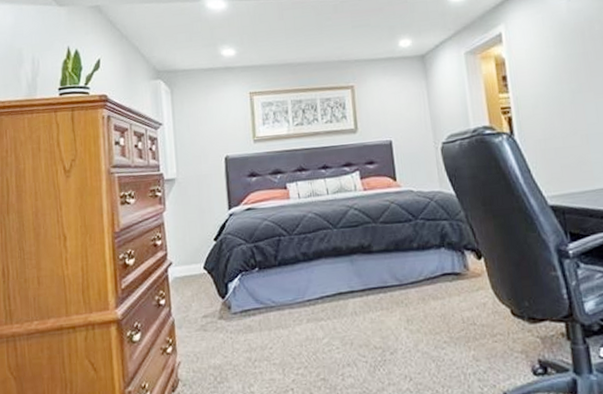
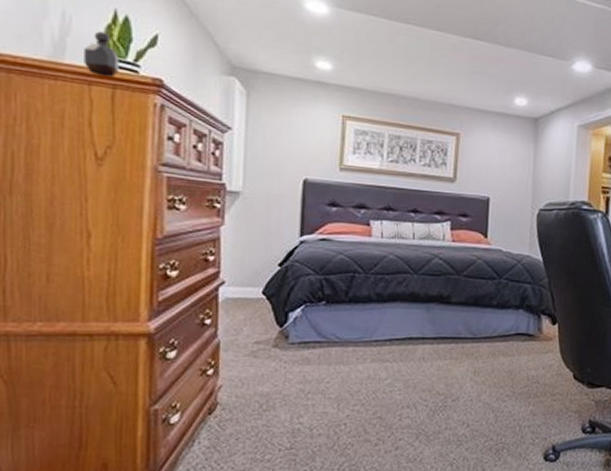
perfume bottle: none [49,66,75,104] -> present [83,31,119,78]

